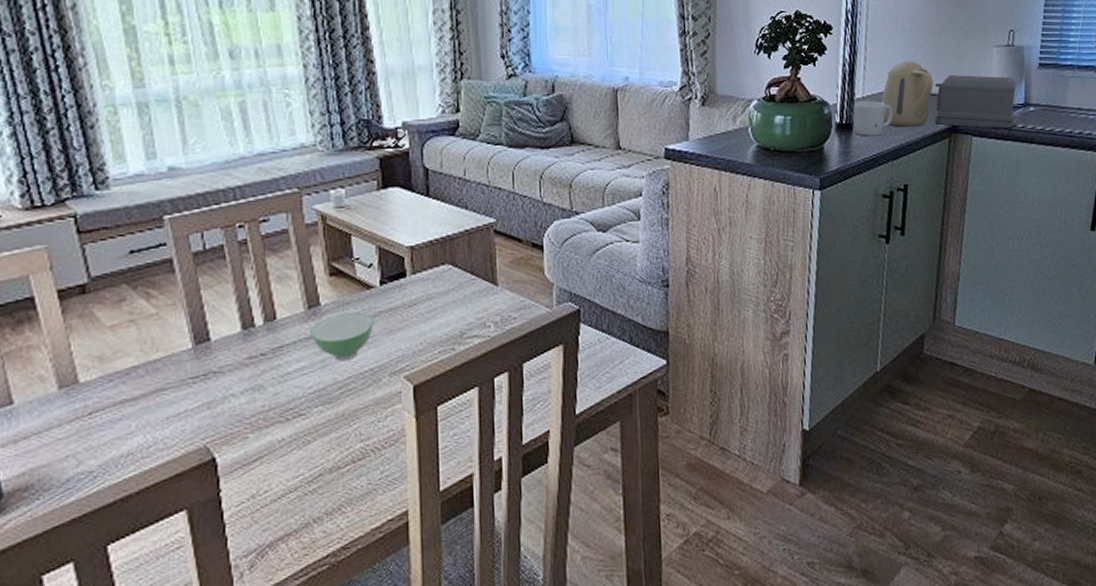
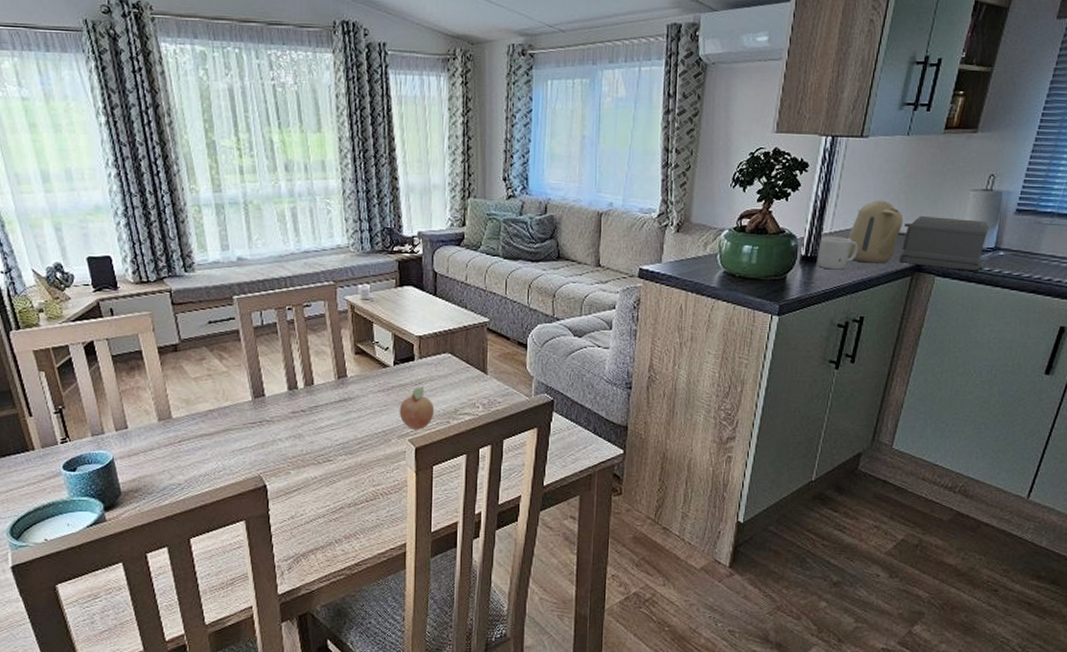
bowl: present [310,312,374,361] -> none [338,385,387,422]
fruit: none [390,308,435,363] -> present [399,387,435,430]

